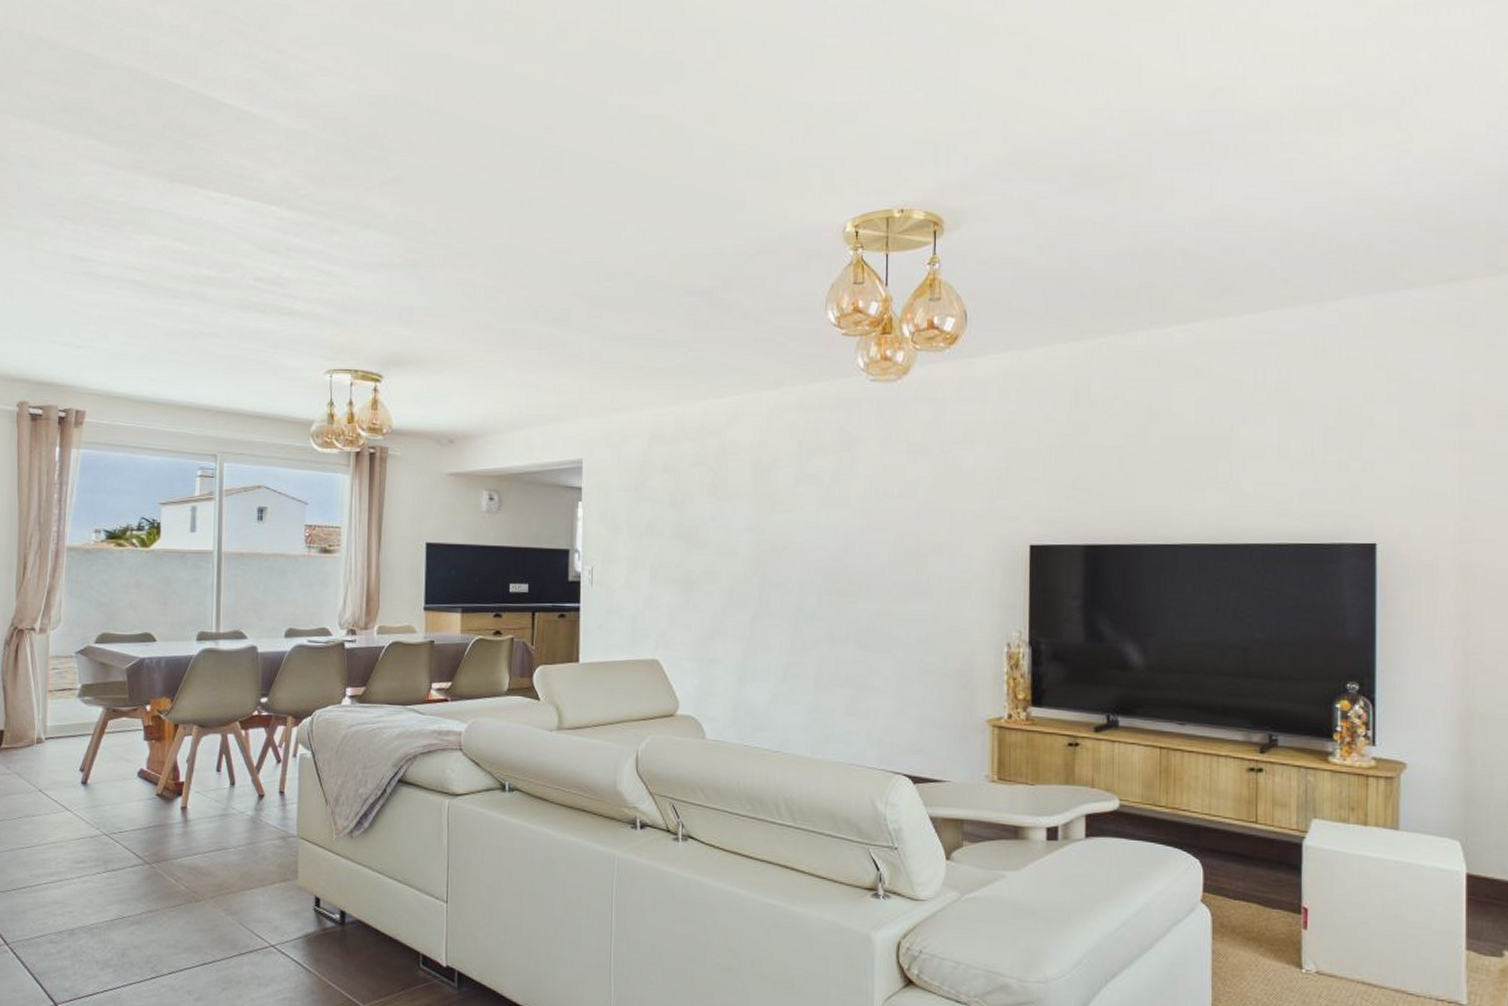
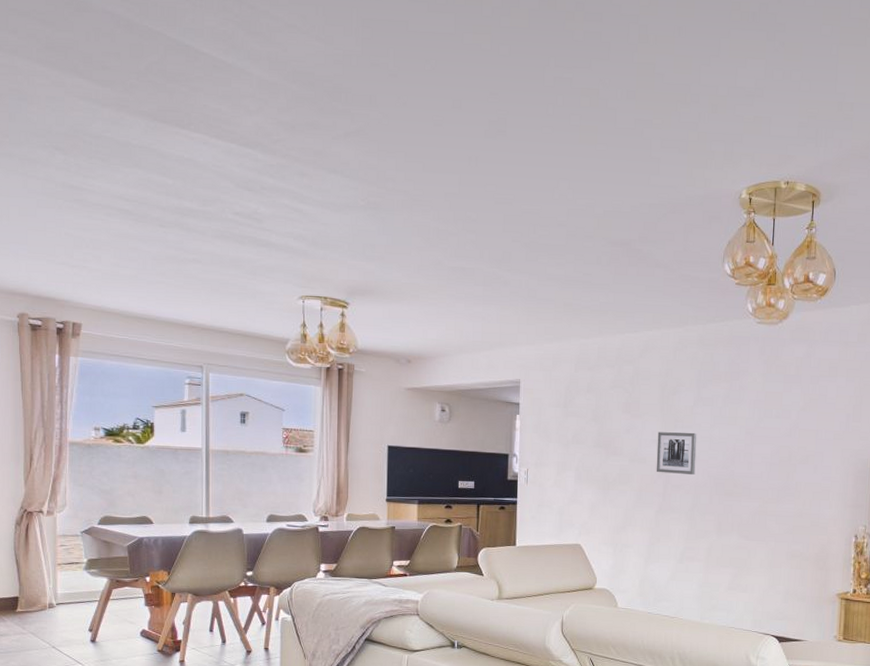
wall art: none [749,517,800,570] -> present [656,432,697,475]

